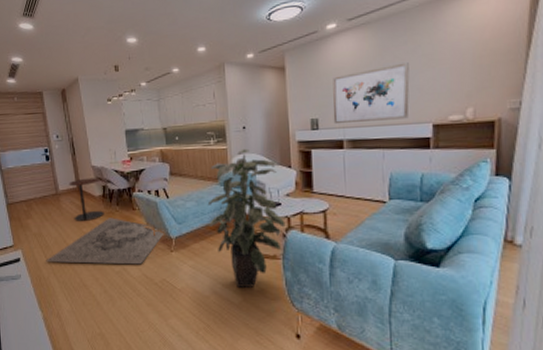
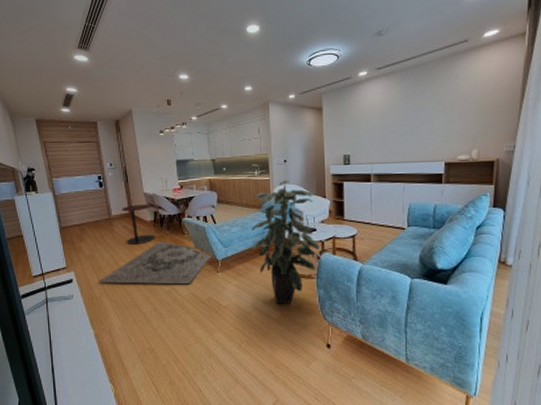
wall art: present [333,62,410,125] -> none [362,109,427,160]

